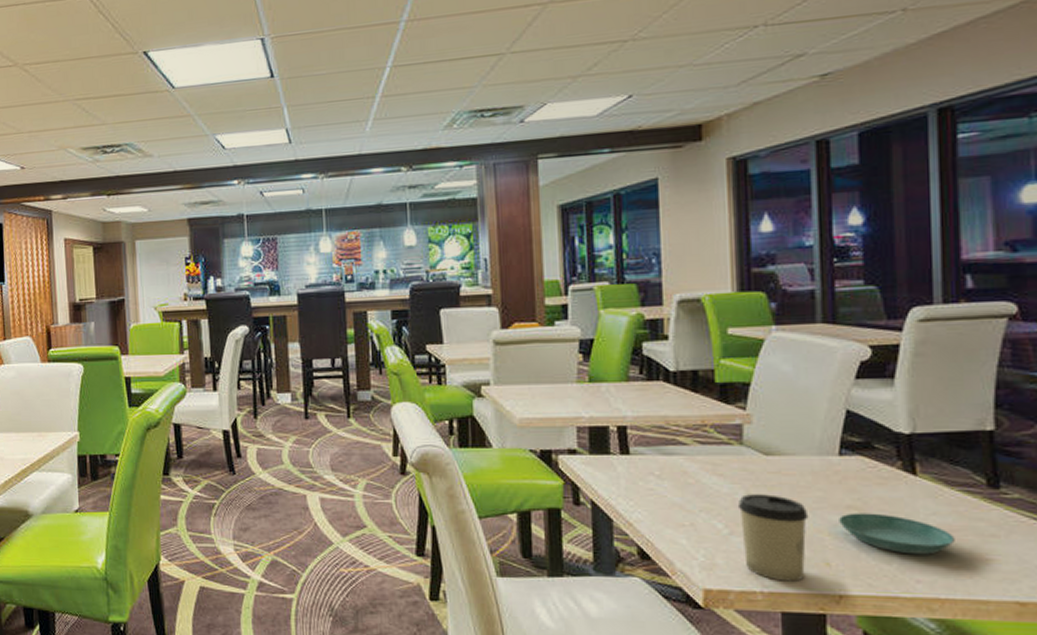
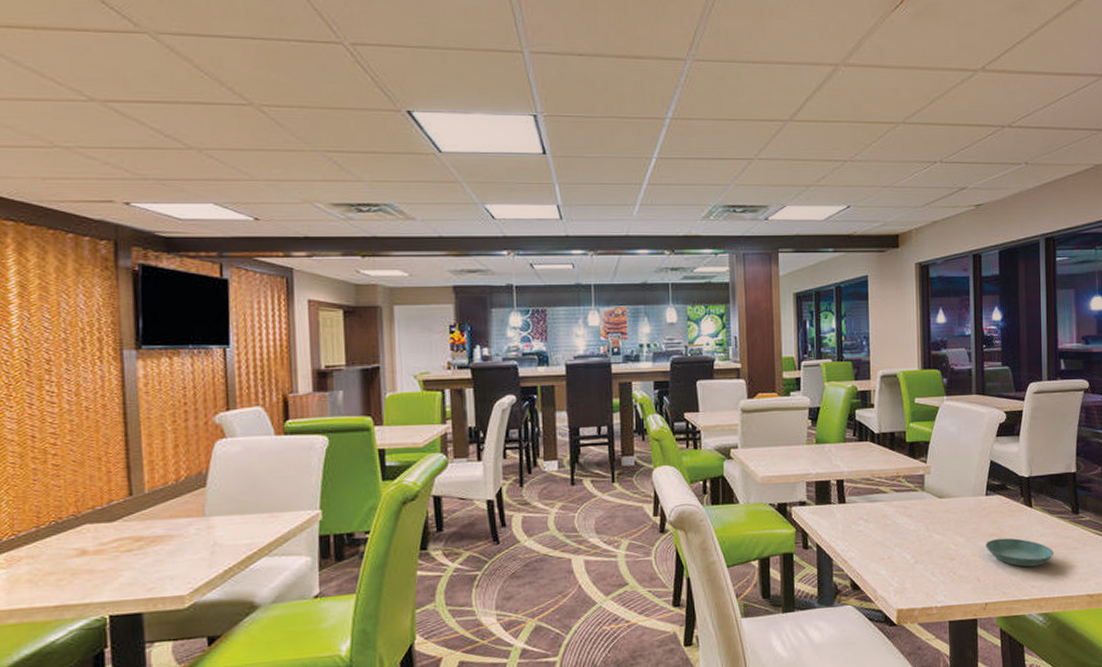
cup: present [737,494,809,582] -> none [920,529,967,597]

